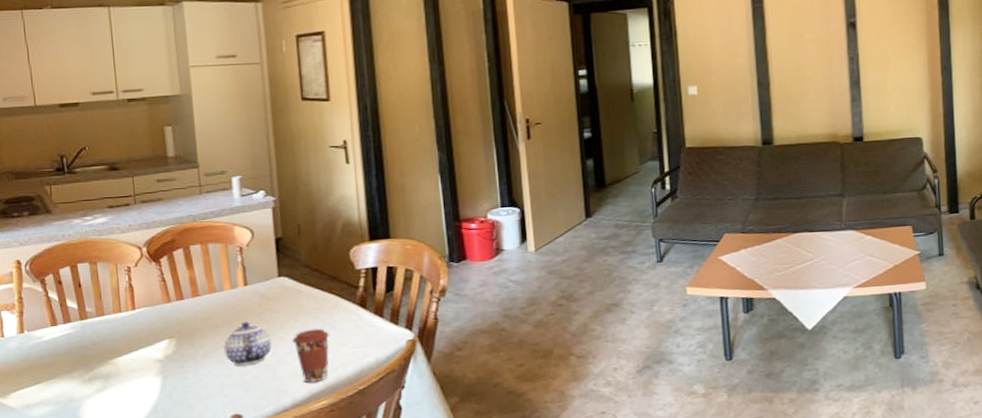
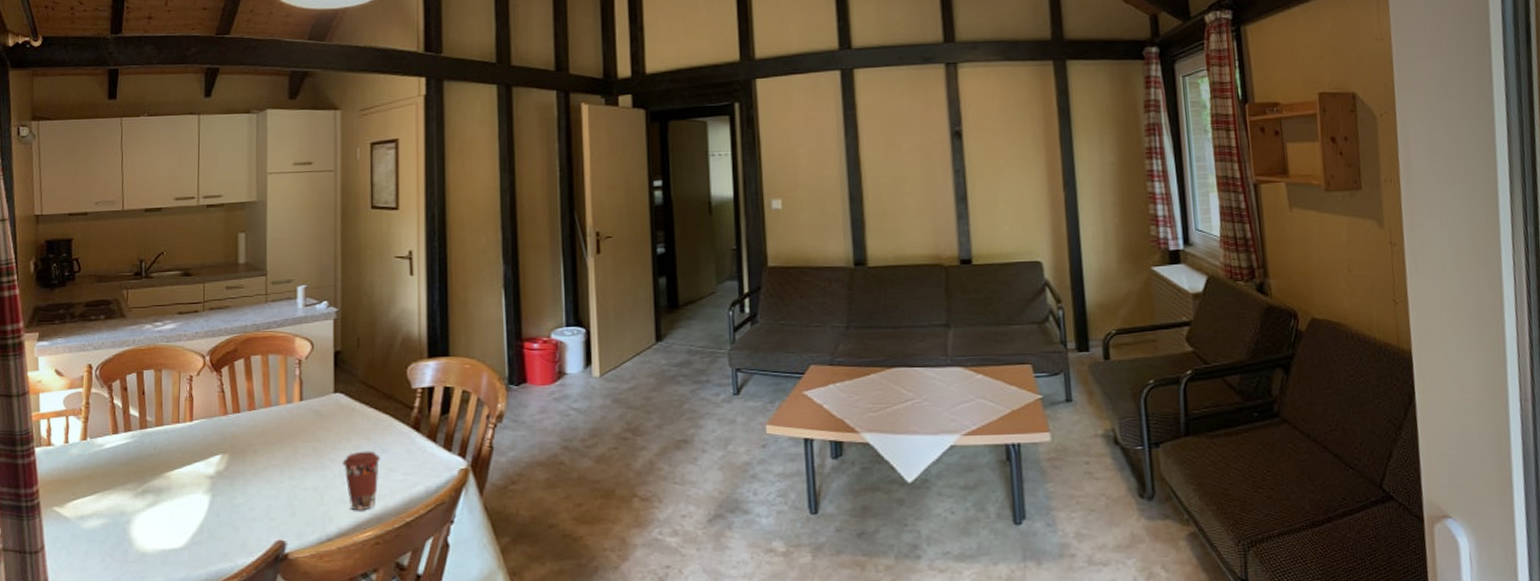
teapot: present [224,321,272,366] -> none [274,439,322,488]

